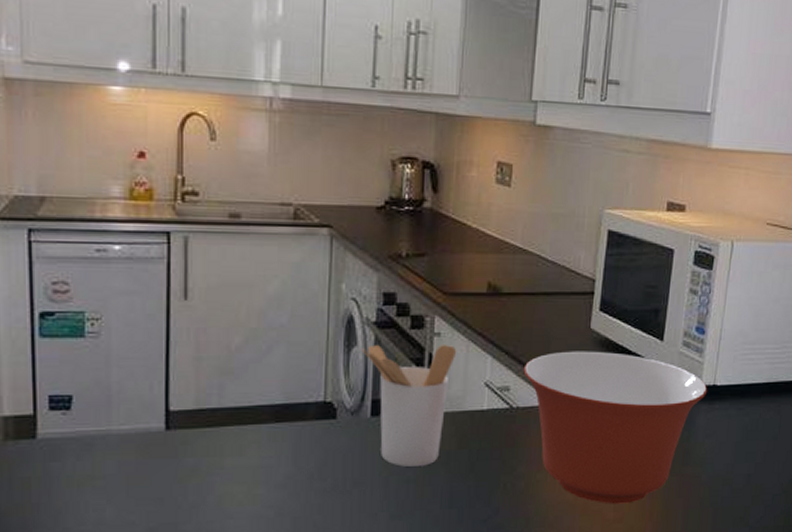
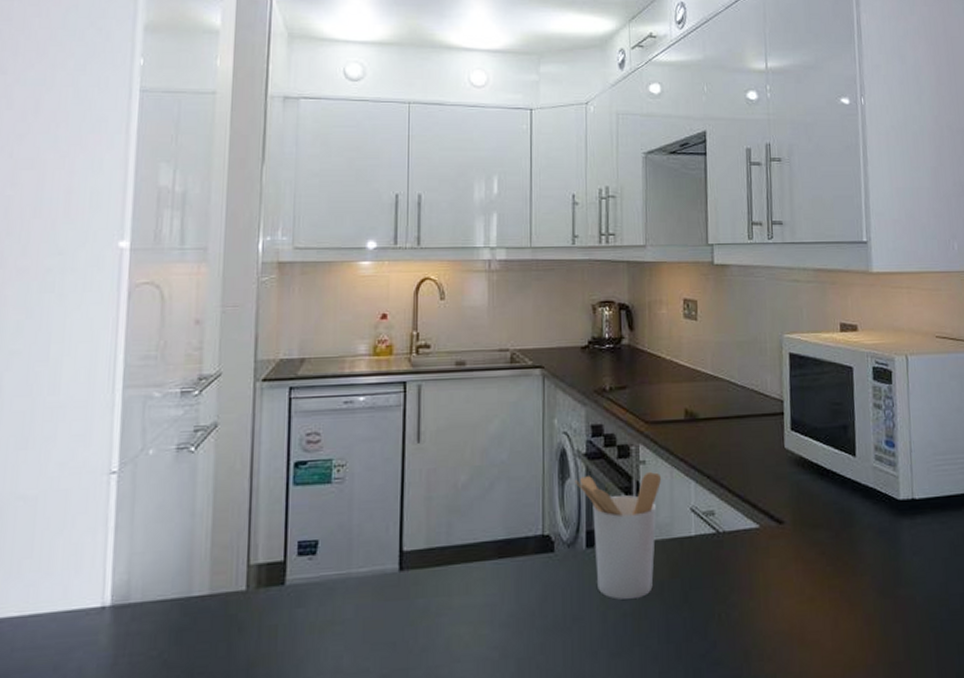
mixing bowl: present [523,351,708,504] -> none [725,470,907,633]

